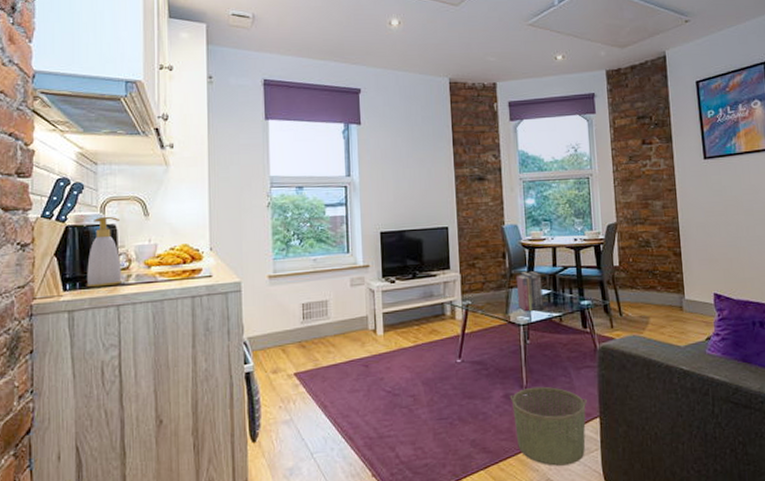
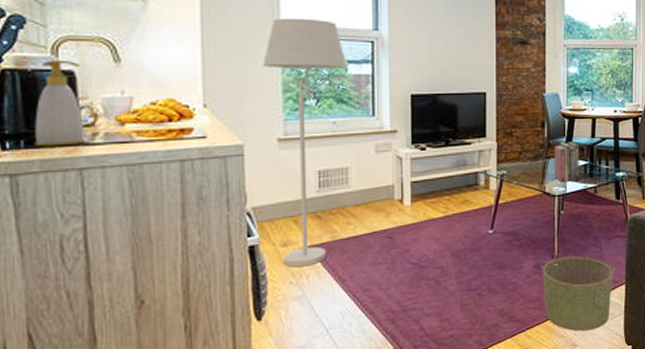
floor lamp: none [256,170,325,393] -> present [263,17,347,268]

